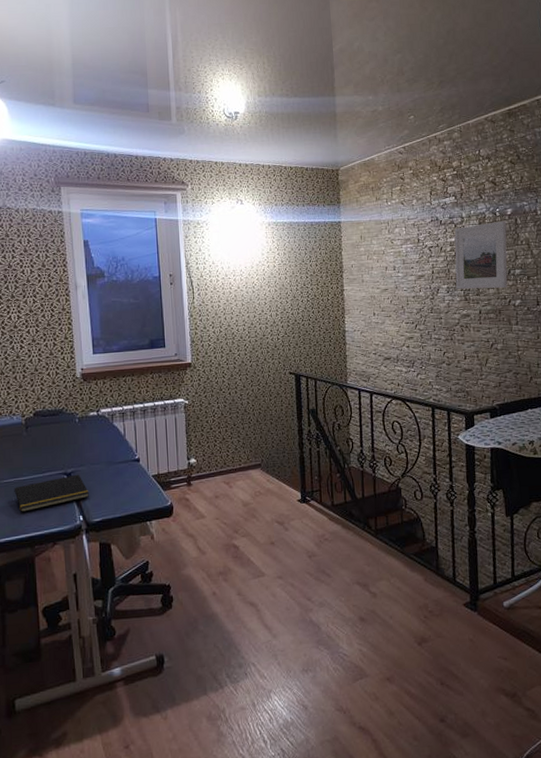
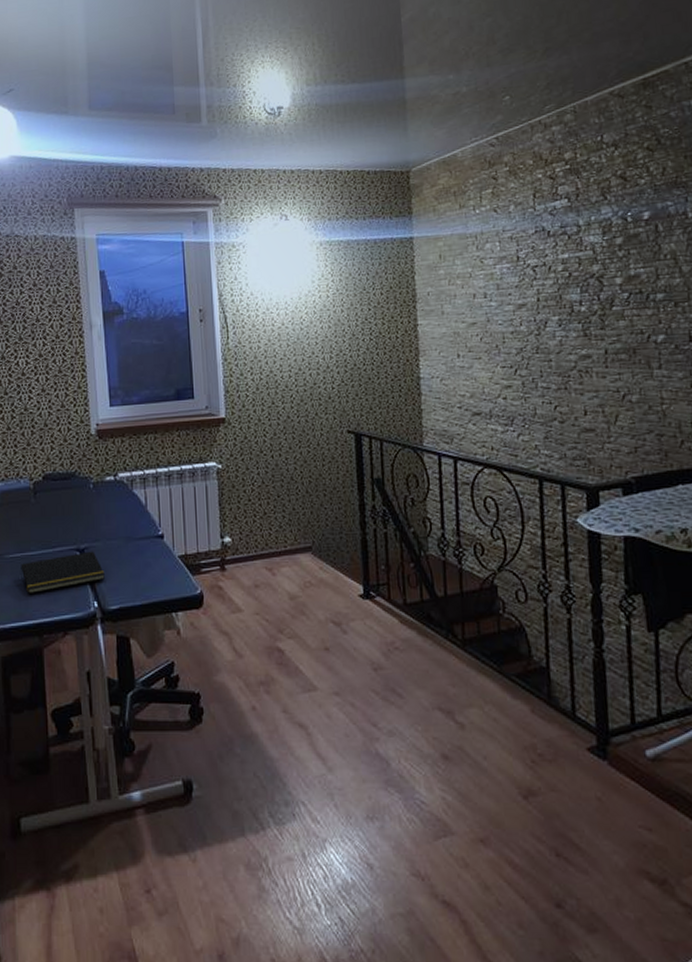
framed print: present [454,221,508,290] -> none [568,228,646,322]

